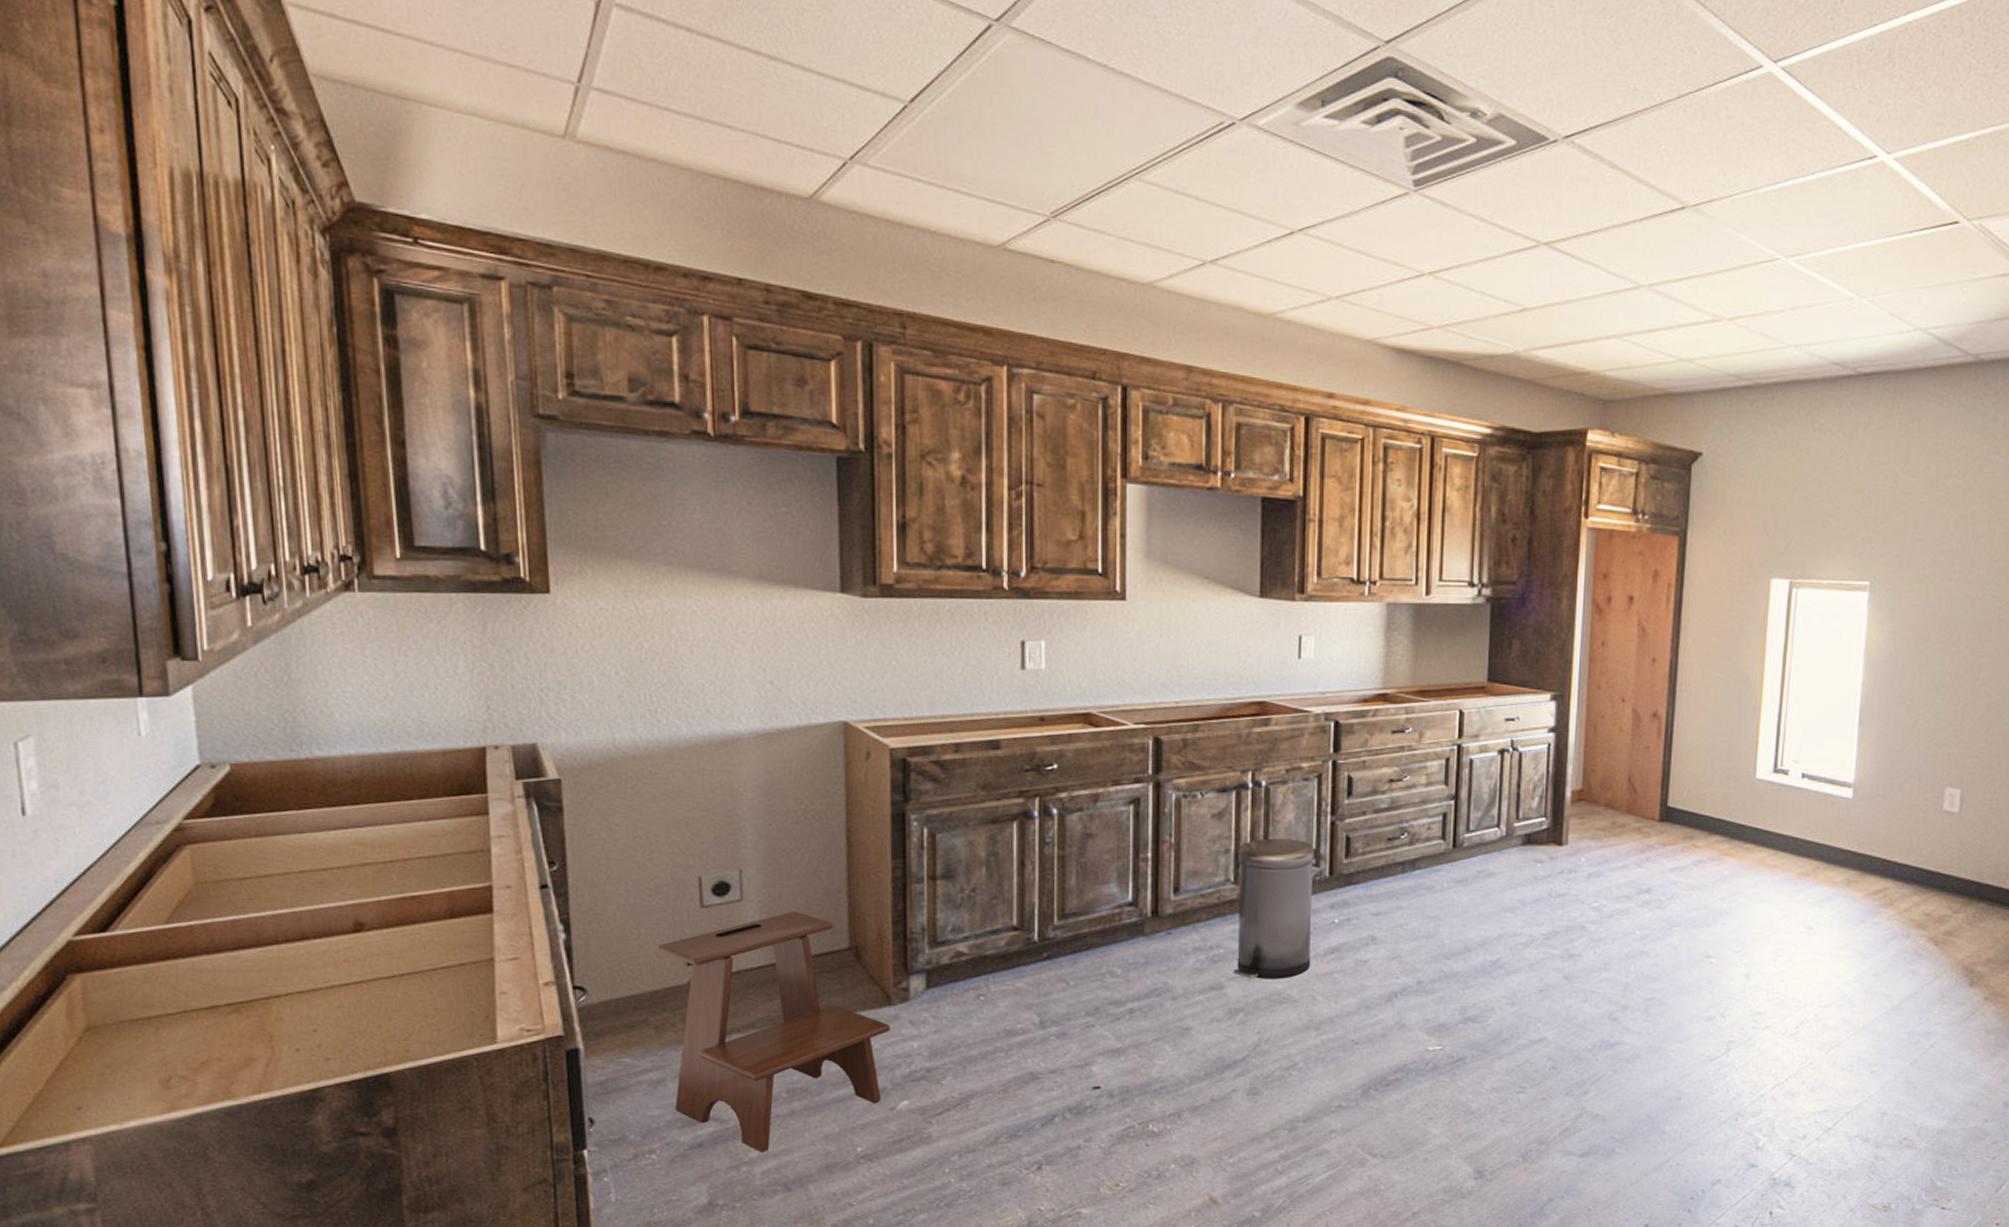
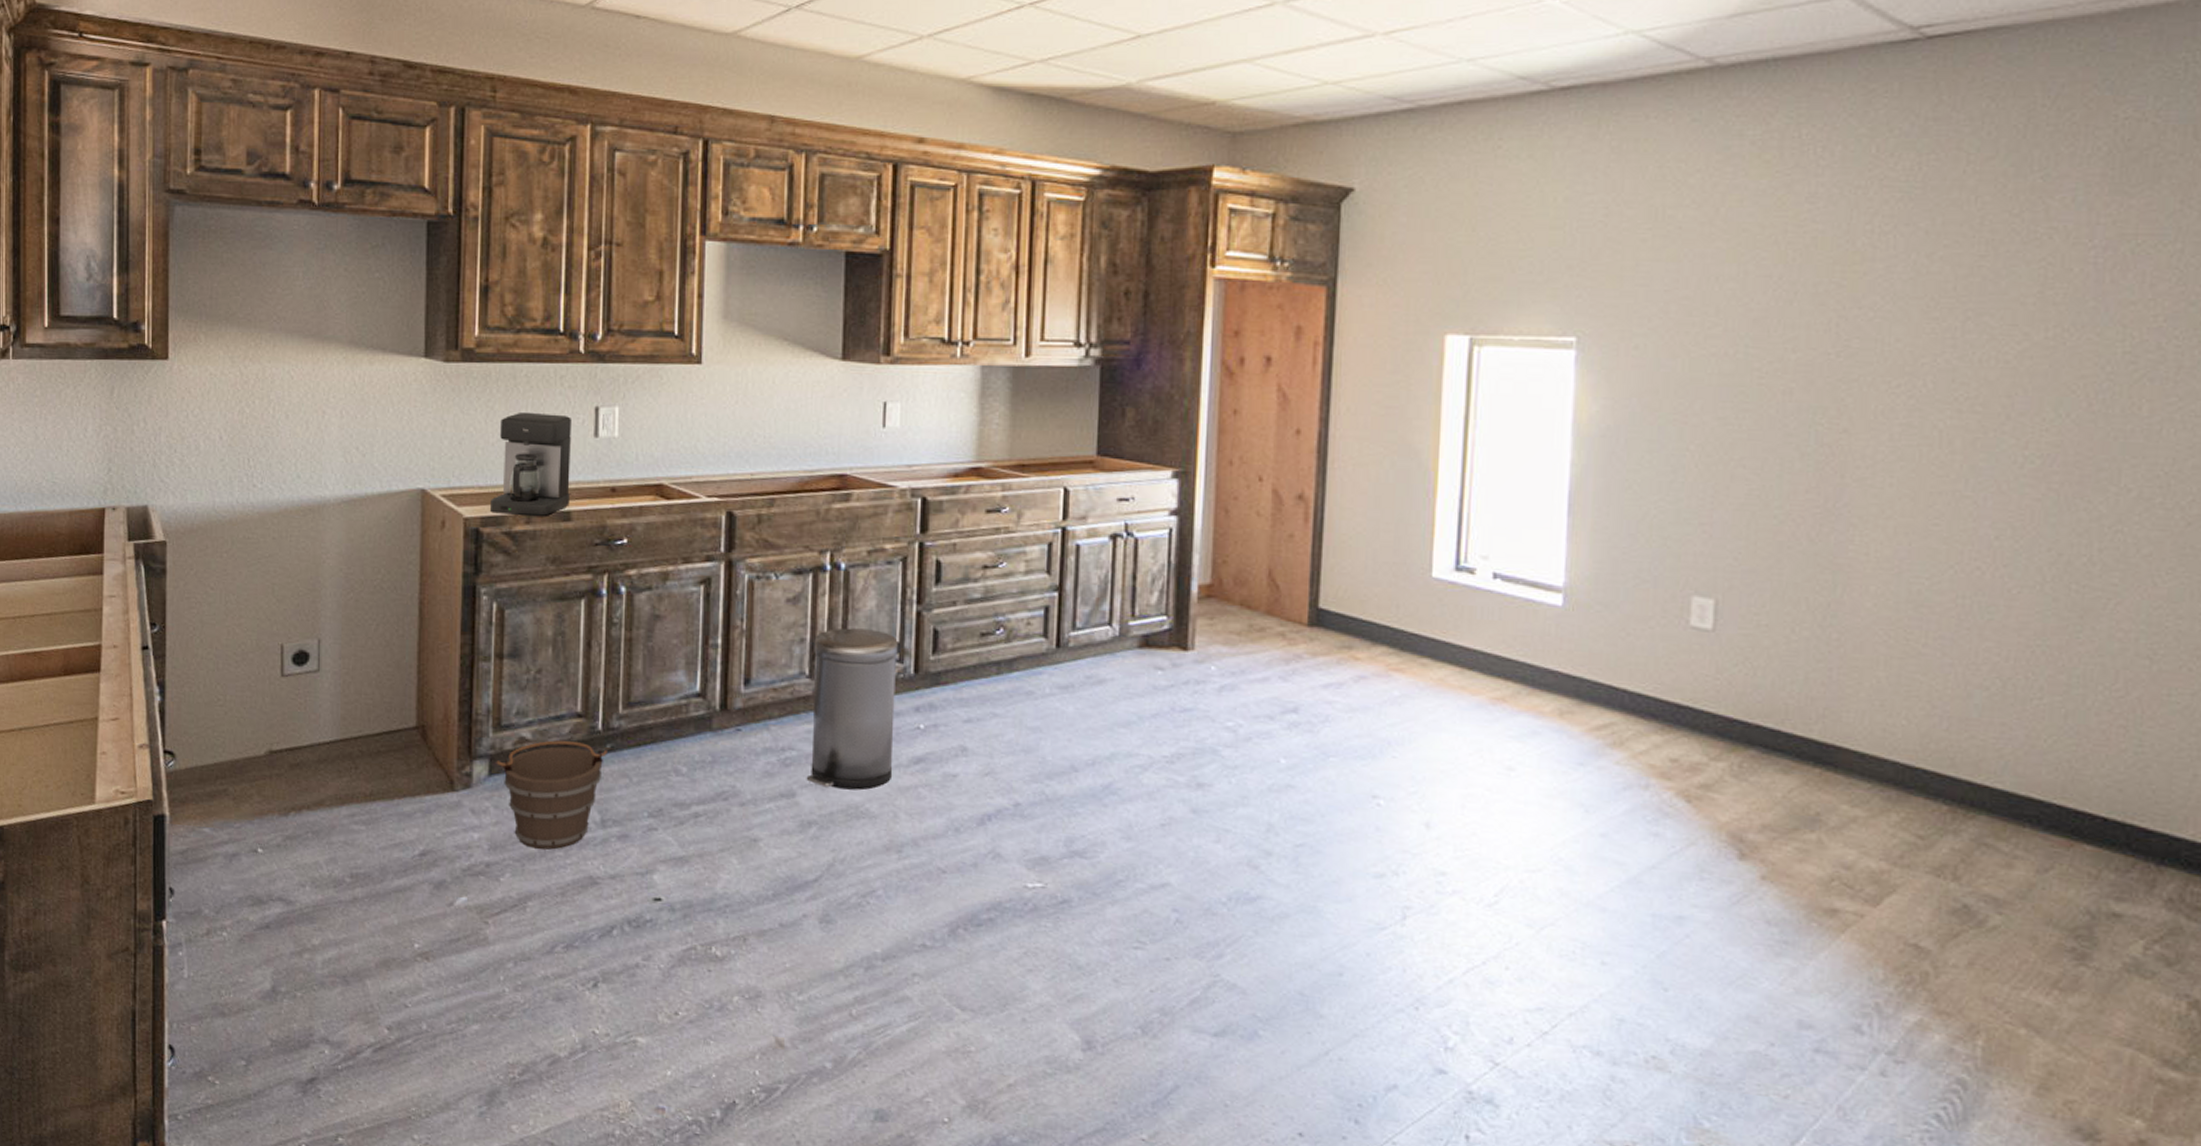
step stool: present [657,910,890,1153] -> none [240,684,452,940]
coffee maker: none [917,645,998,746] -> present [491,411,571,518]
bucket: none [933,953,1044,1052] -> present [496,740,607,850]

